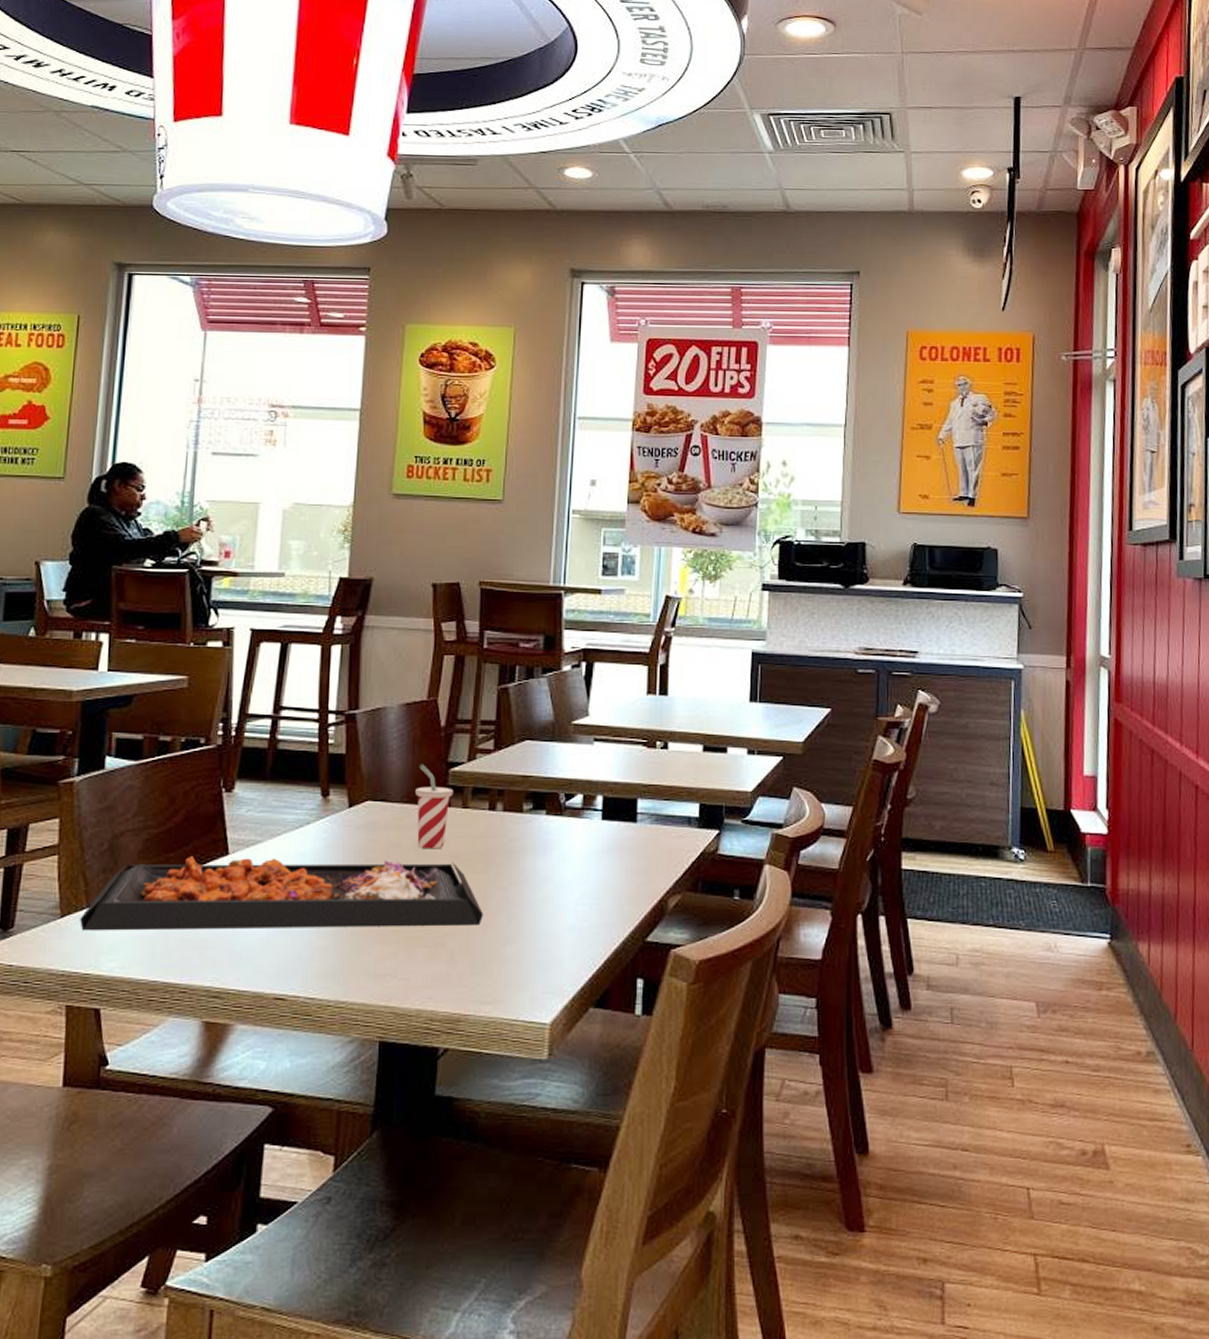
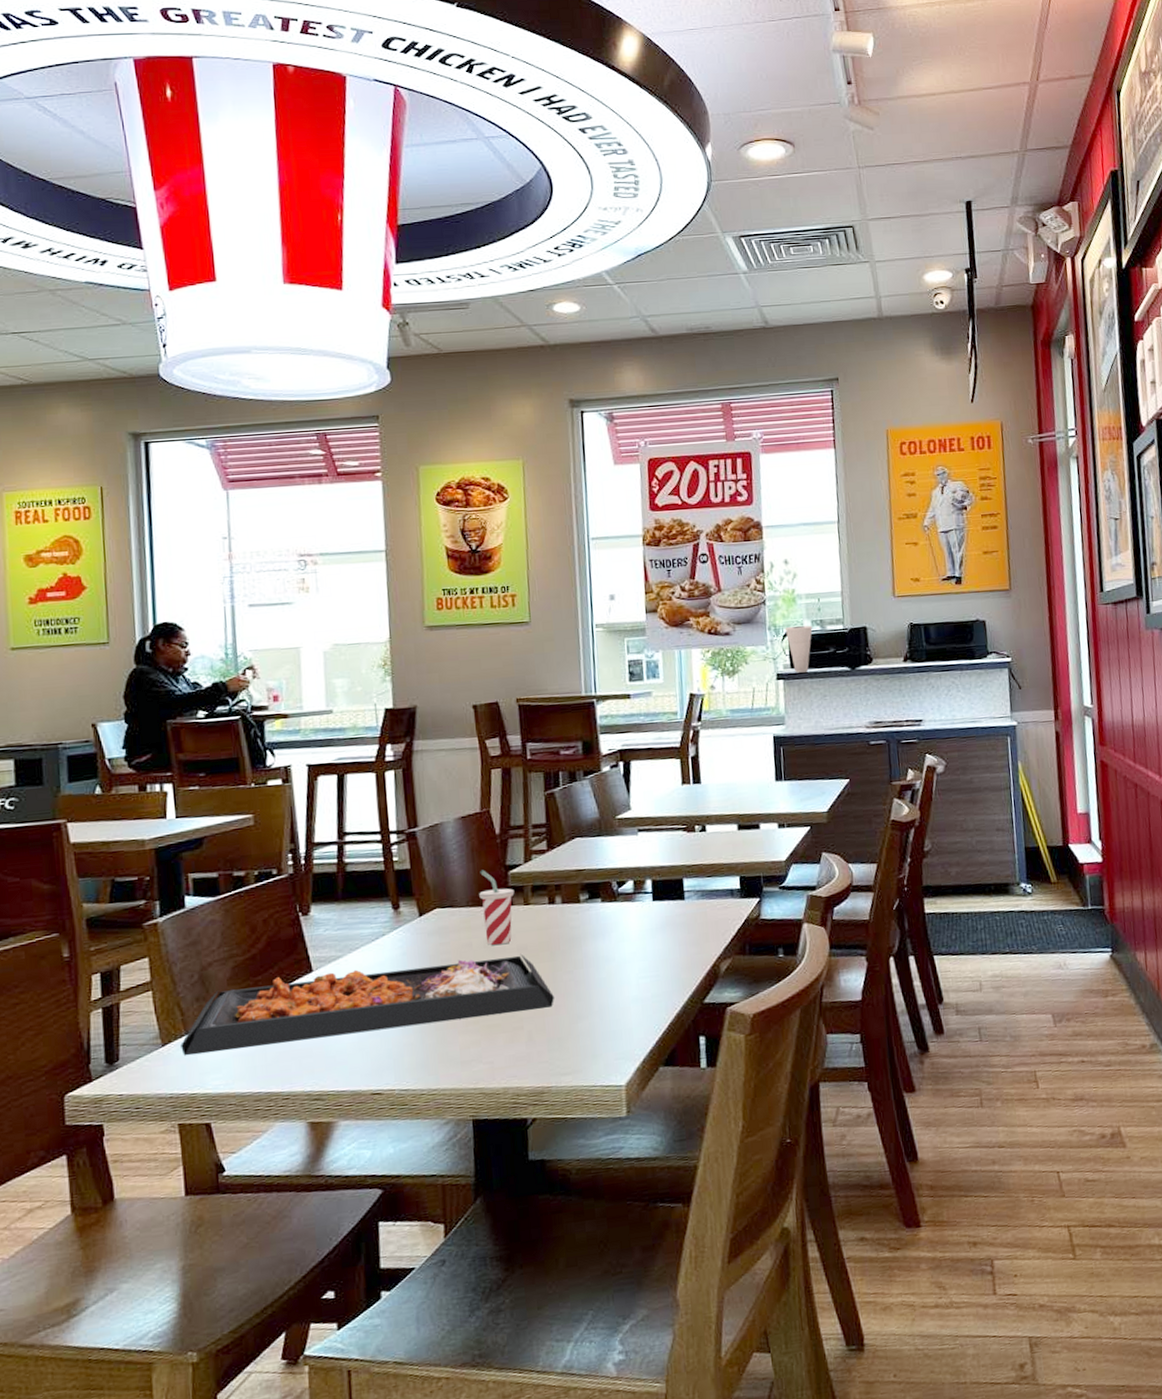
cup: none [777,533,806,585] -> present [786,625,813,673]

